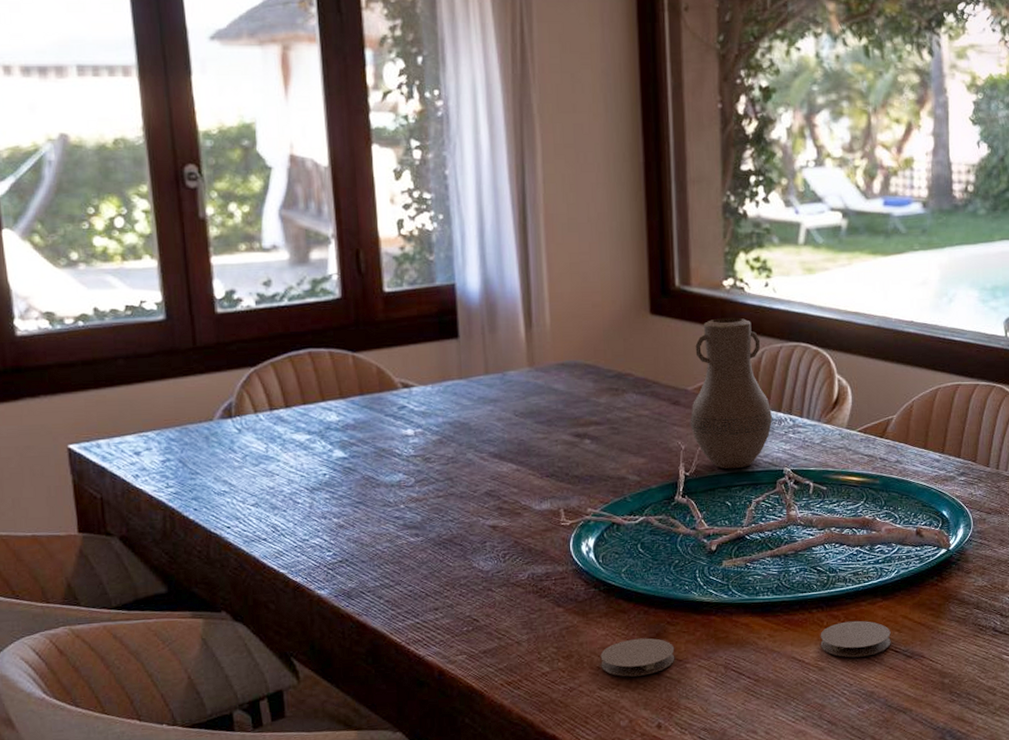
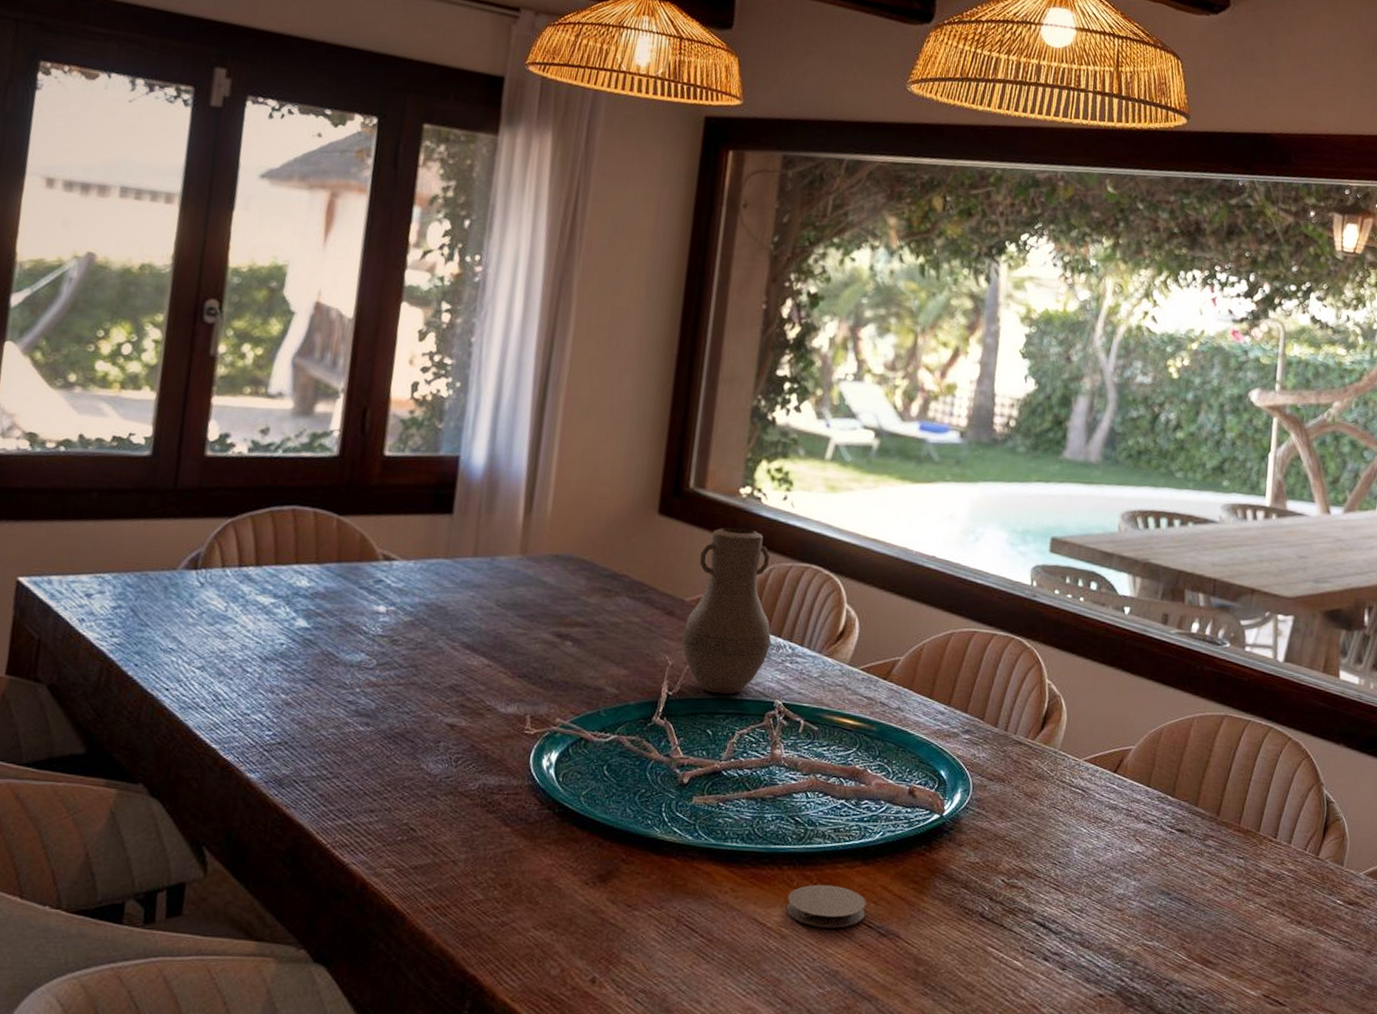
coaster: present [600,638,675,677] -> none [540,873,625,919]

